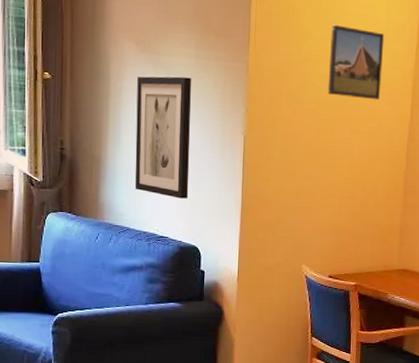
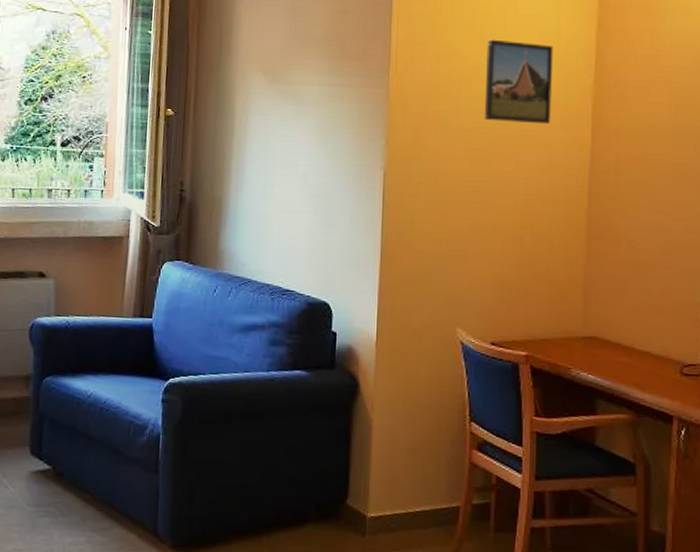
wall art: present [134,76,192,199] -> none [258,107,323,246]

